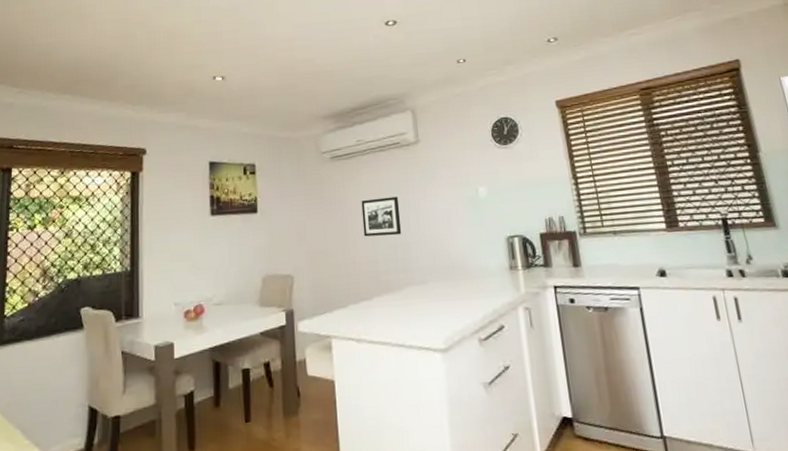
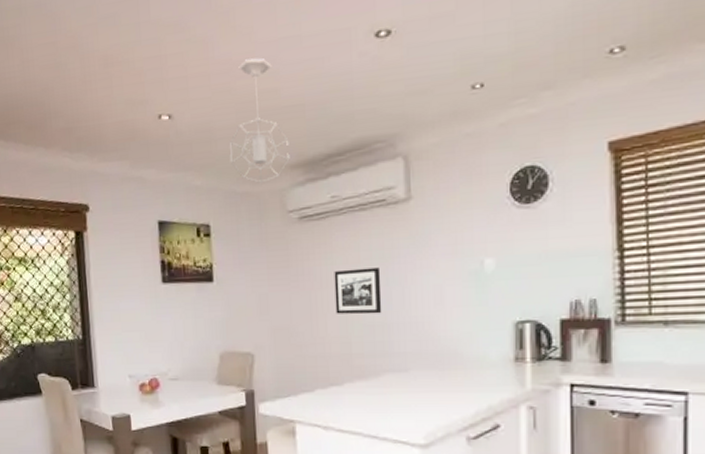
pendant light: none [273,36,323,130] -> present [230,58,290,183]

